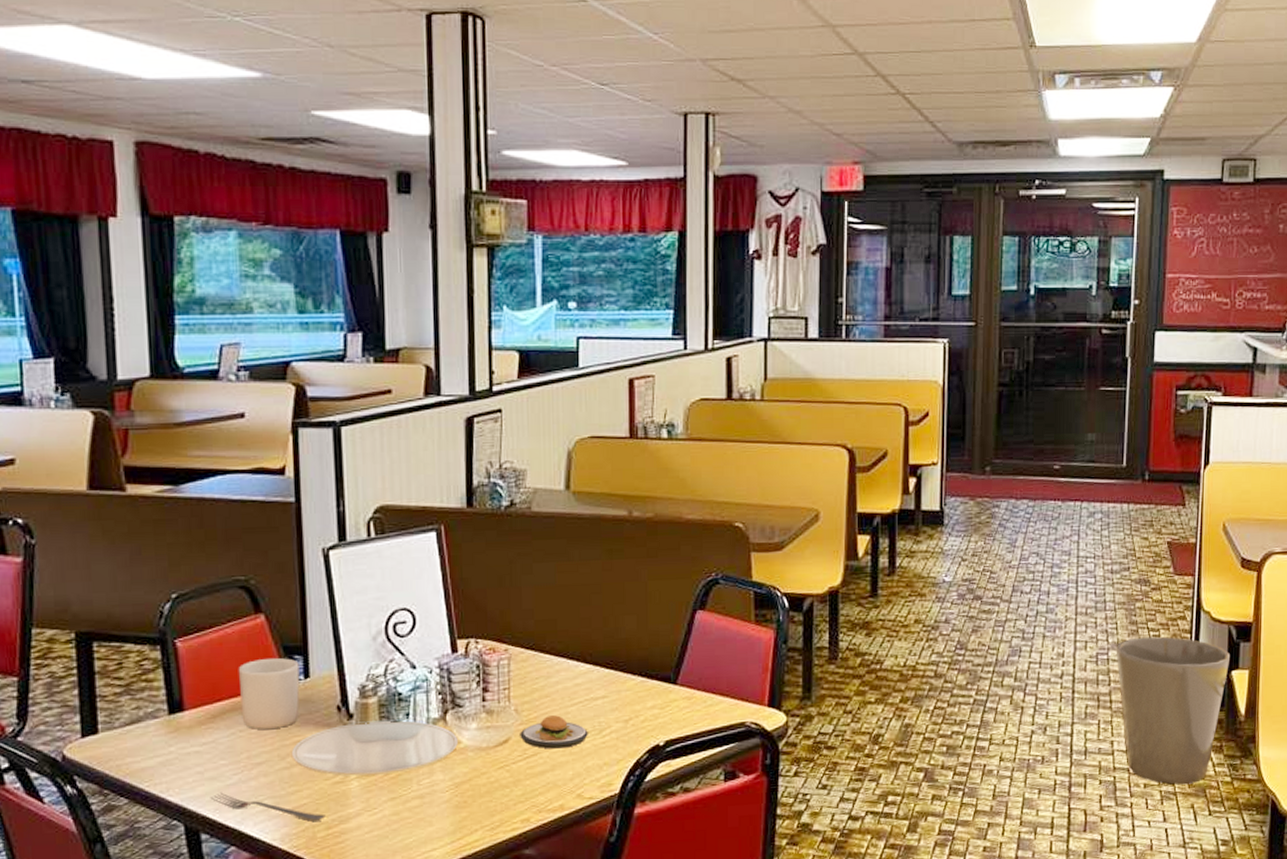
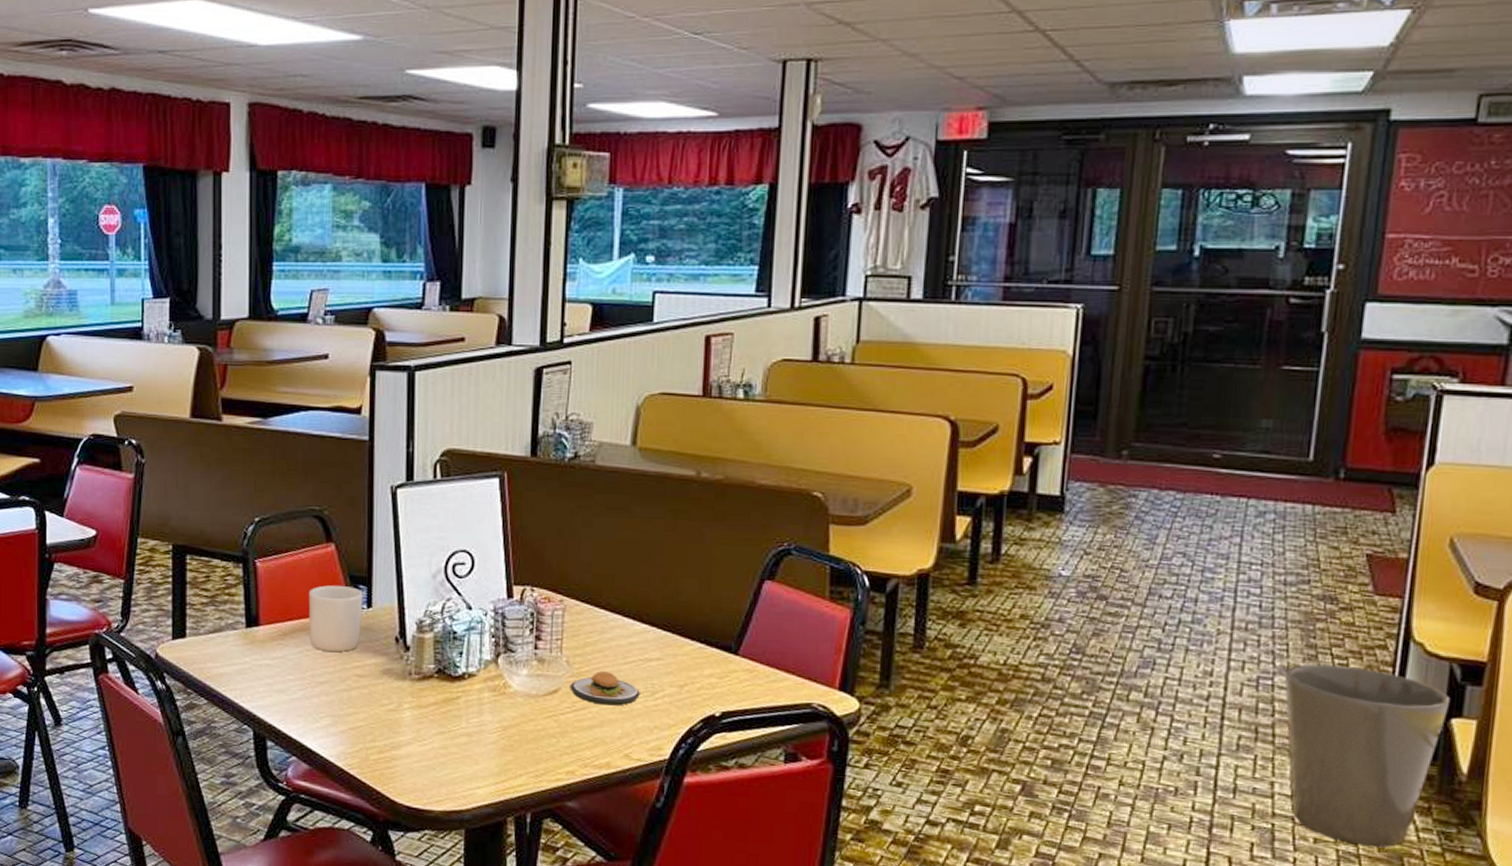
fork: present [210,792,326,821] -> none [277,704,379,744]
plate: present [291,720,459,776] -> none [351,655,509,709]

